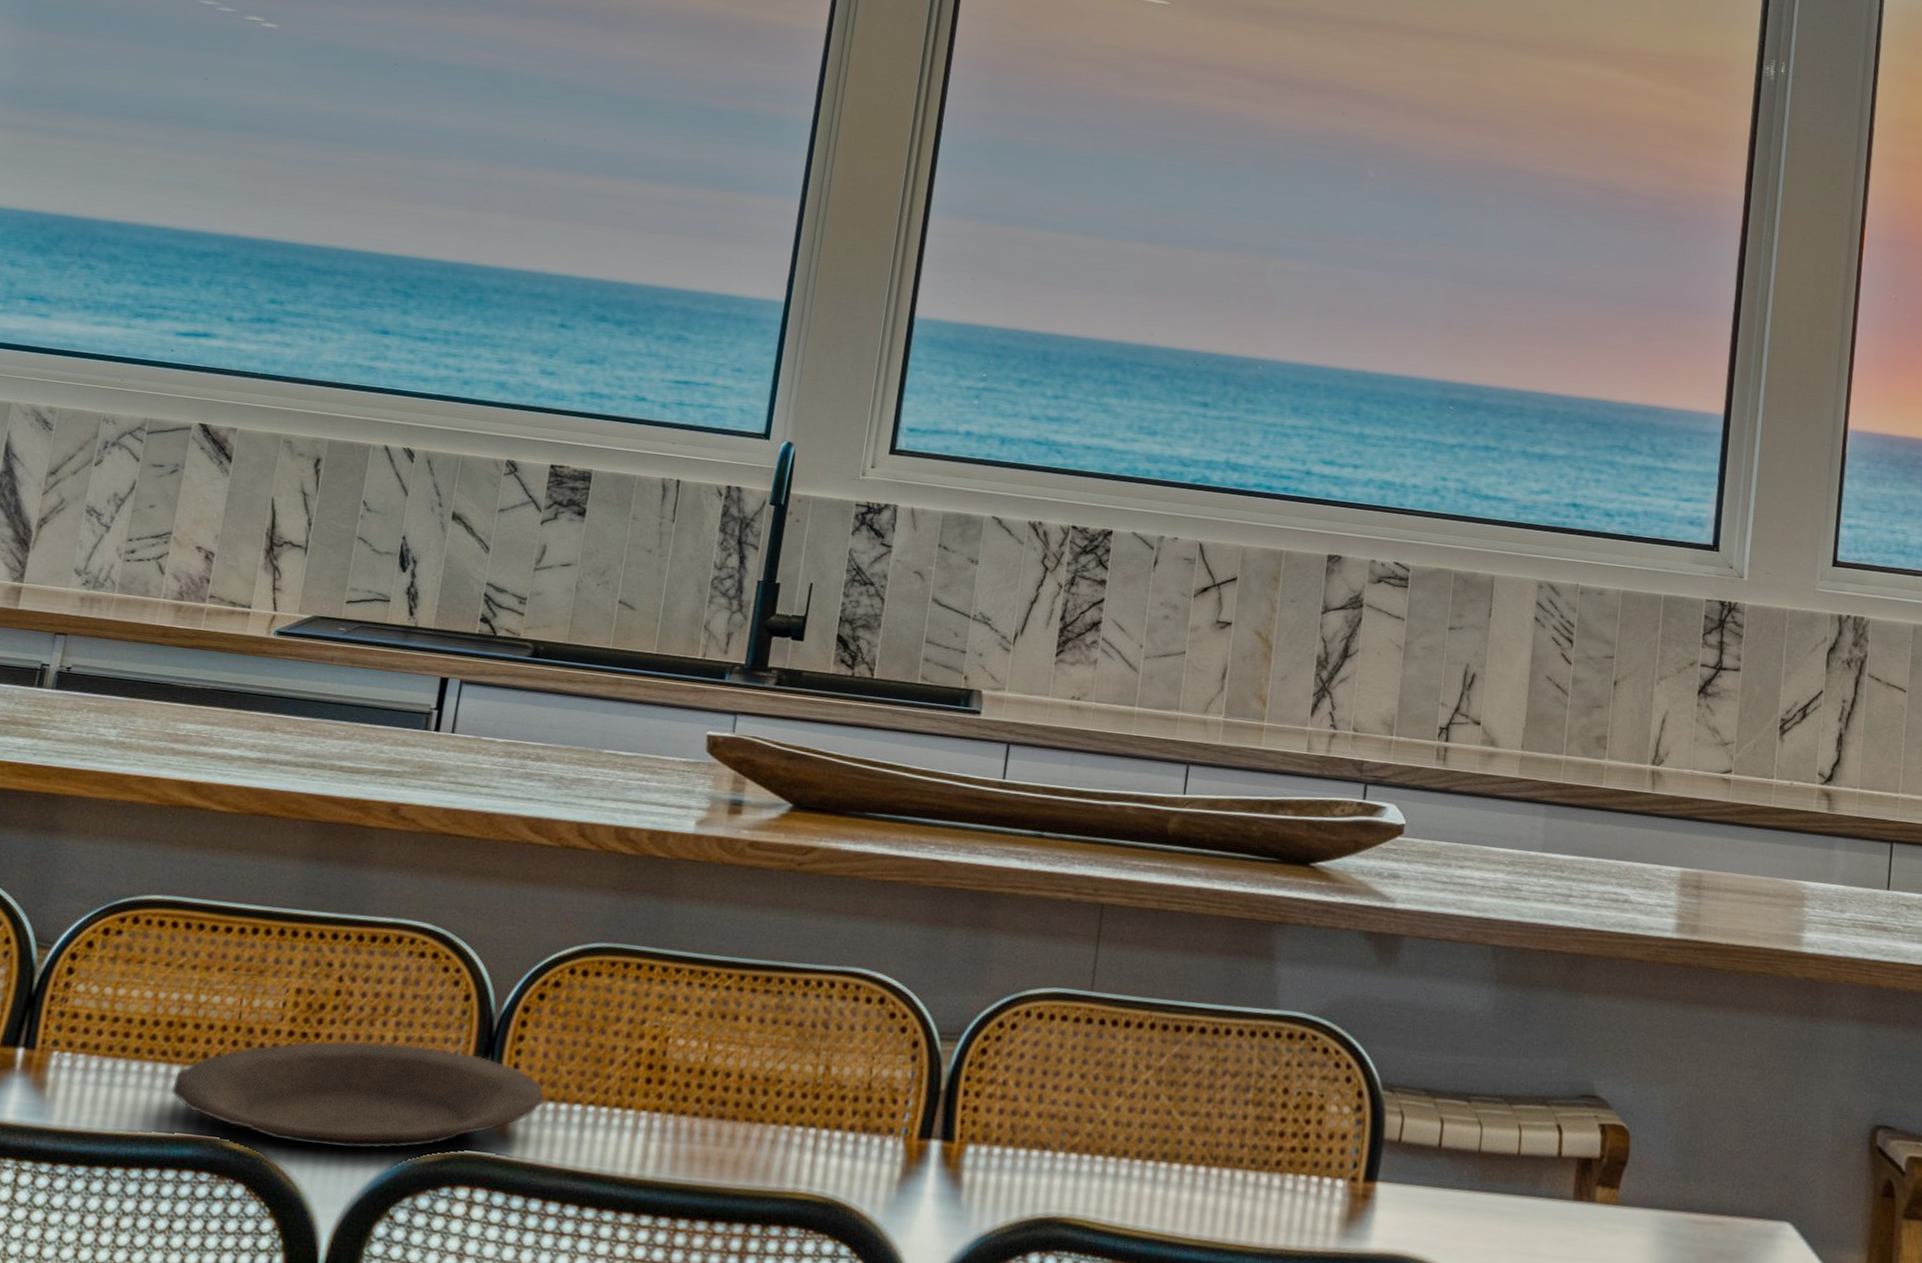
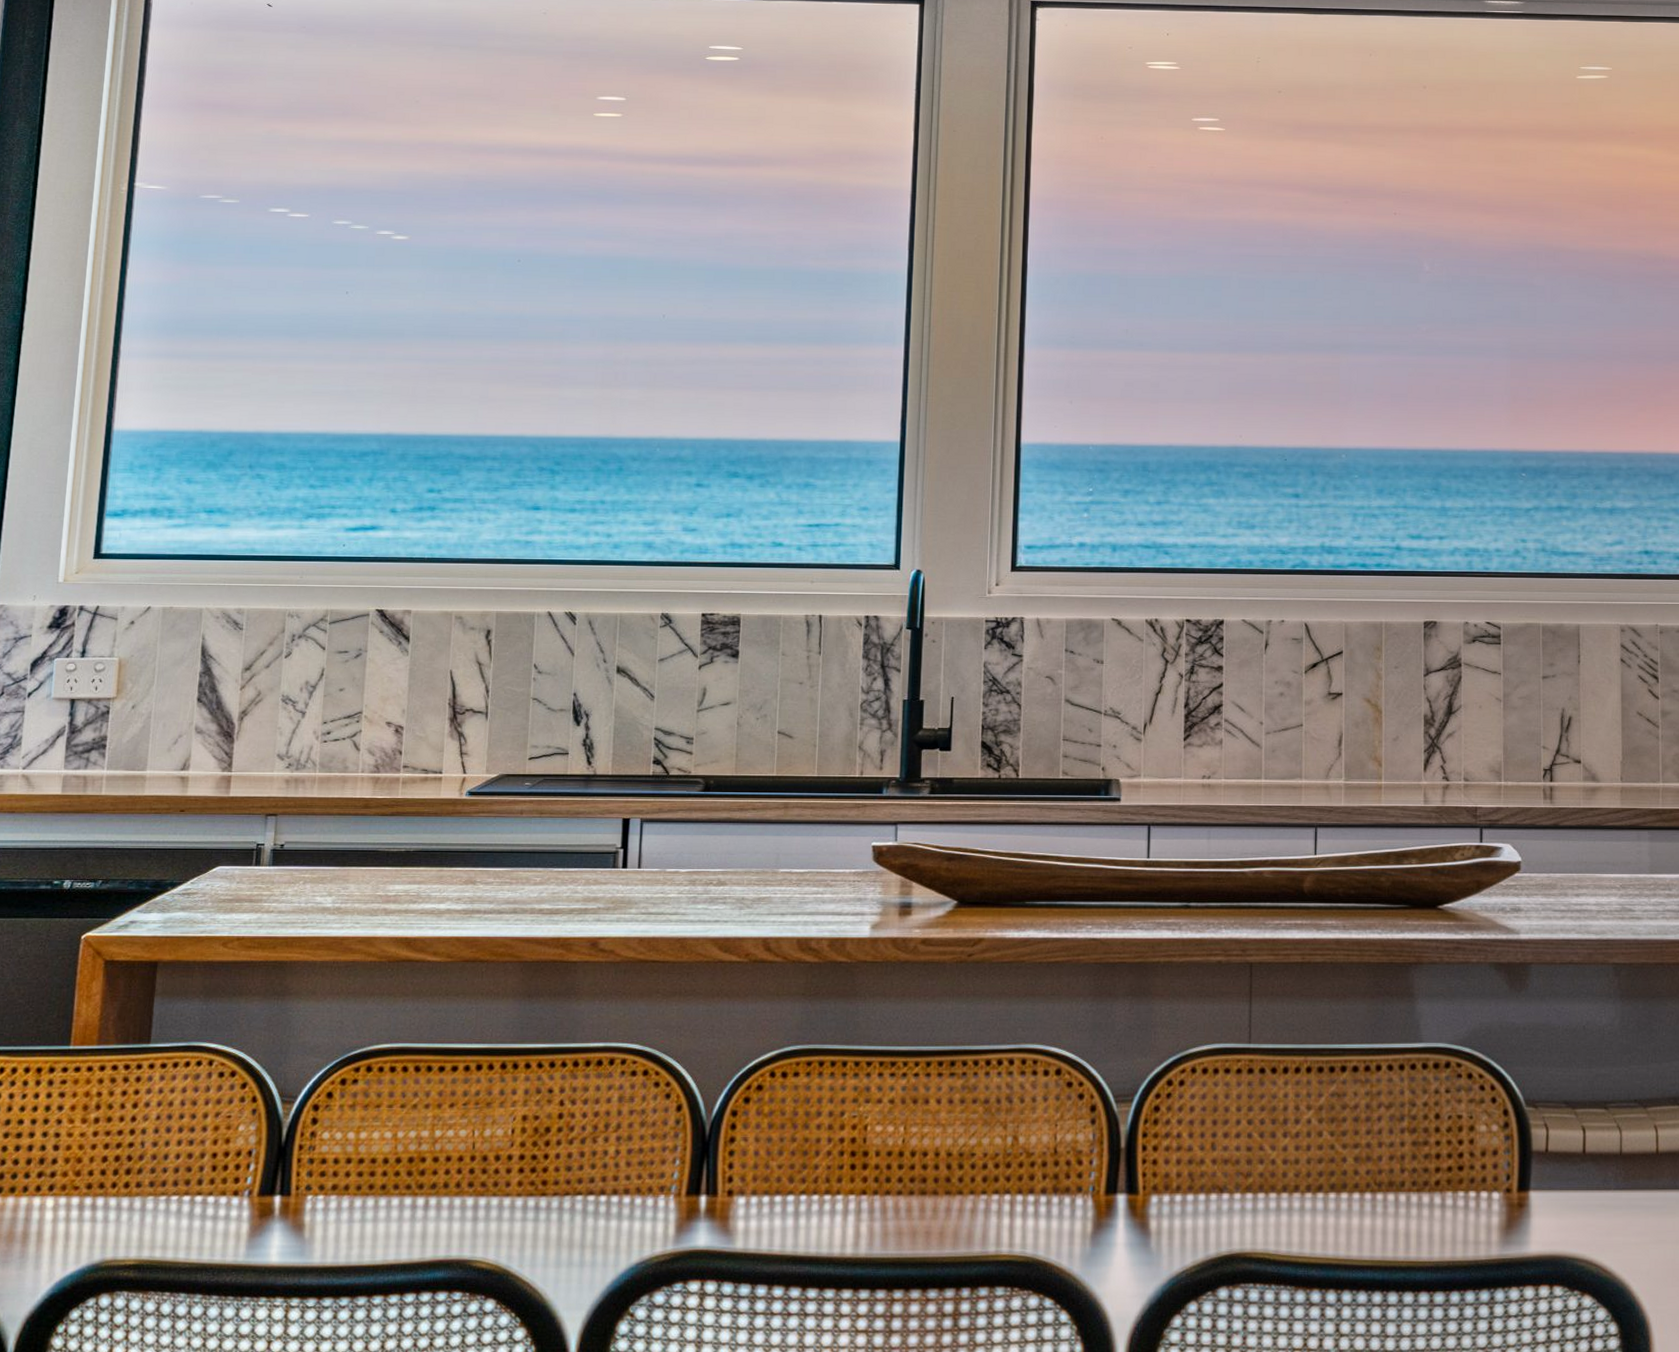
plate: present [170,1041,545,1149] -> none [418,1156,760,1257]

